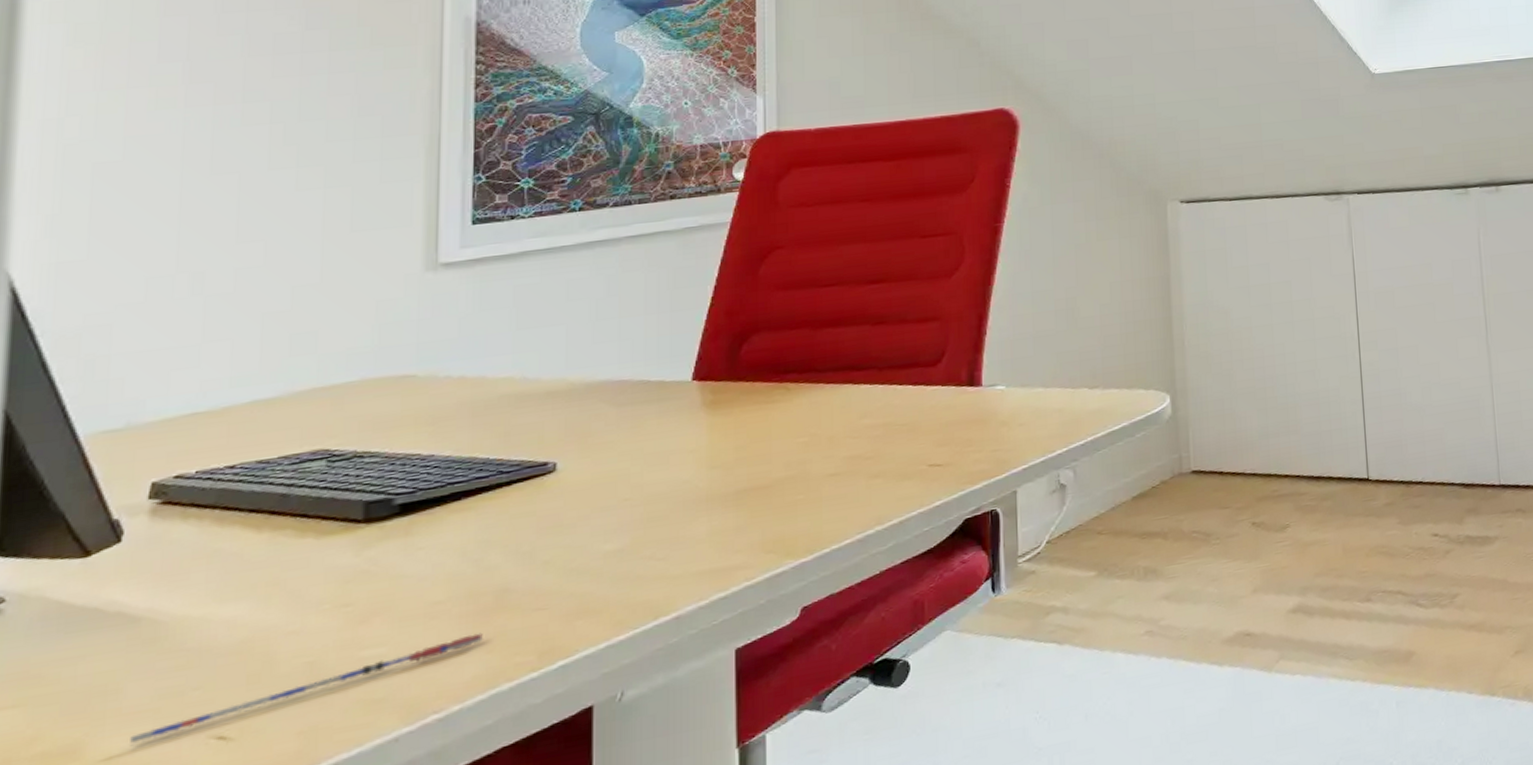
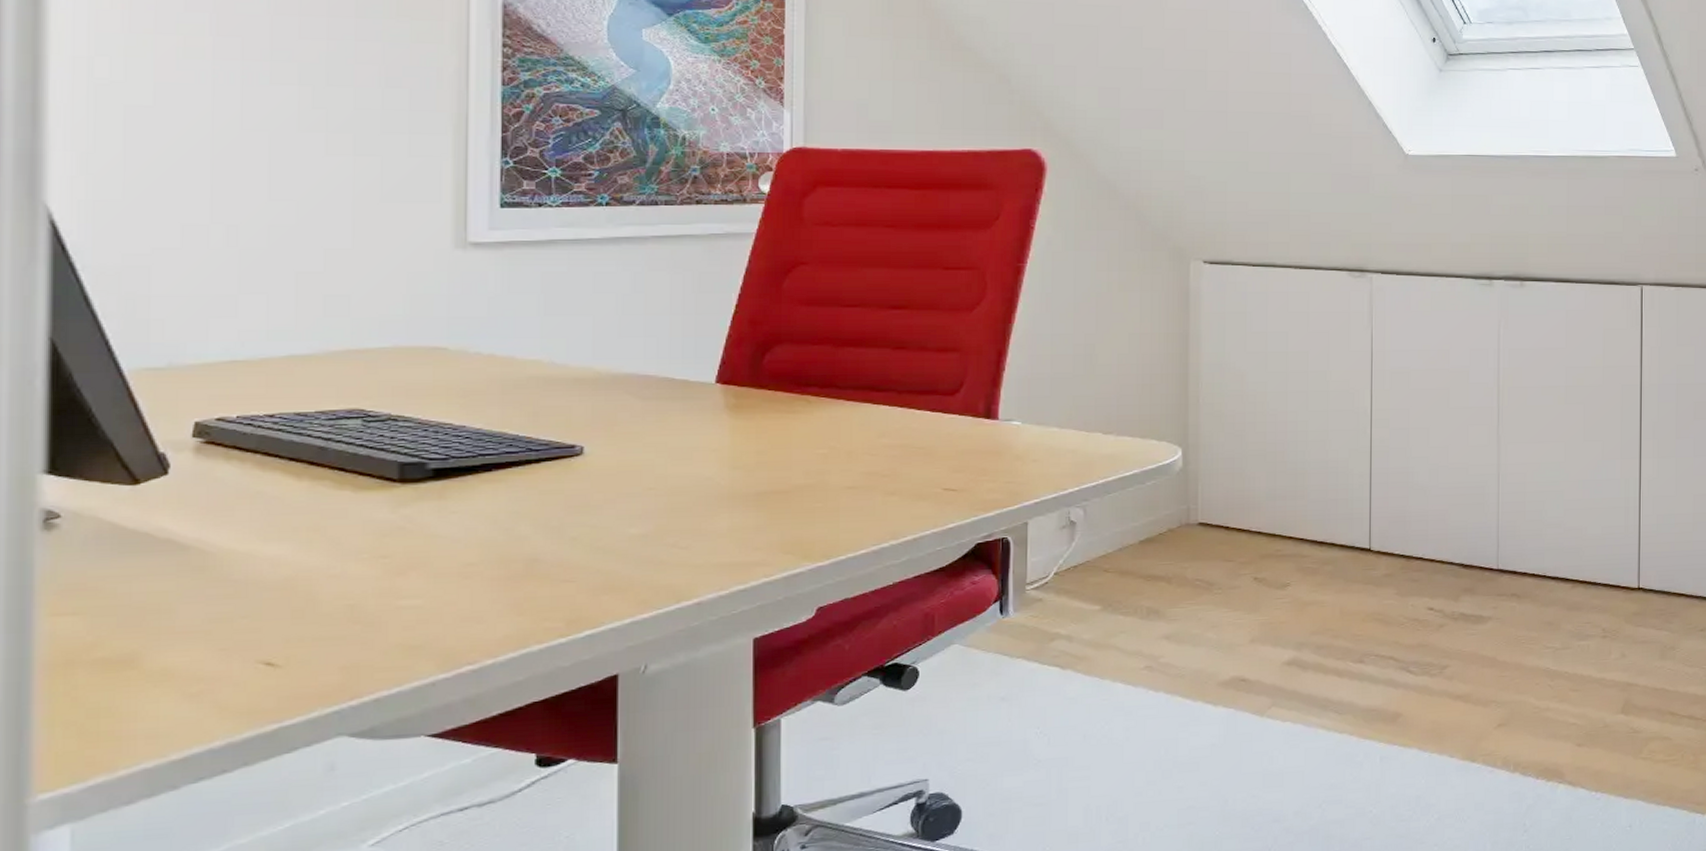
pen: present [130,633,484,746] -> none [184,596,515,662]

